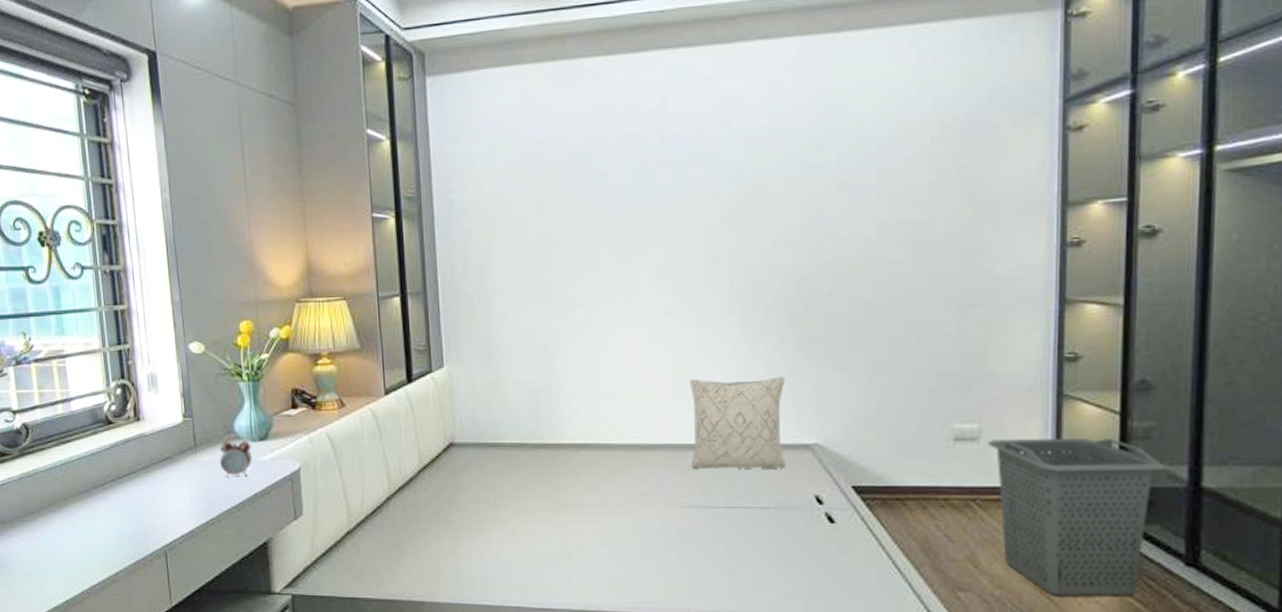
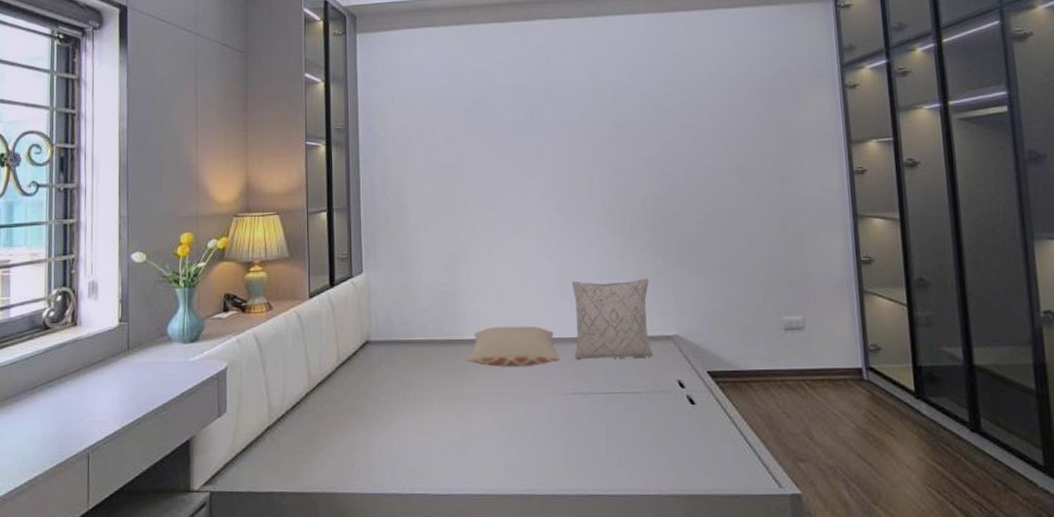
alarm clock: present [220,437,252,477] -> none [151,339,182,378]
pillow: none [564,429,673,475] -> present [466,325,559,367]
laundry basket: present [987,438,1166,597] -> none [810,326,946,463]

